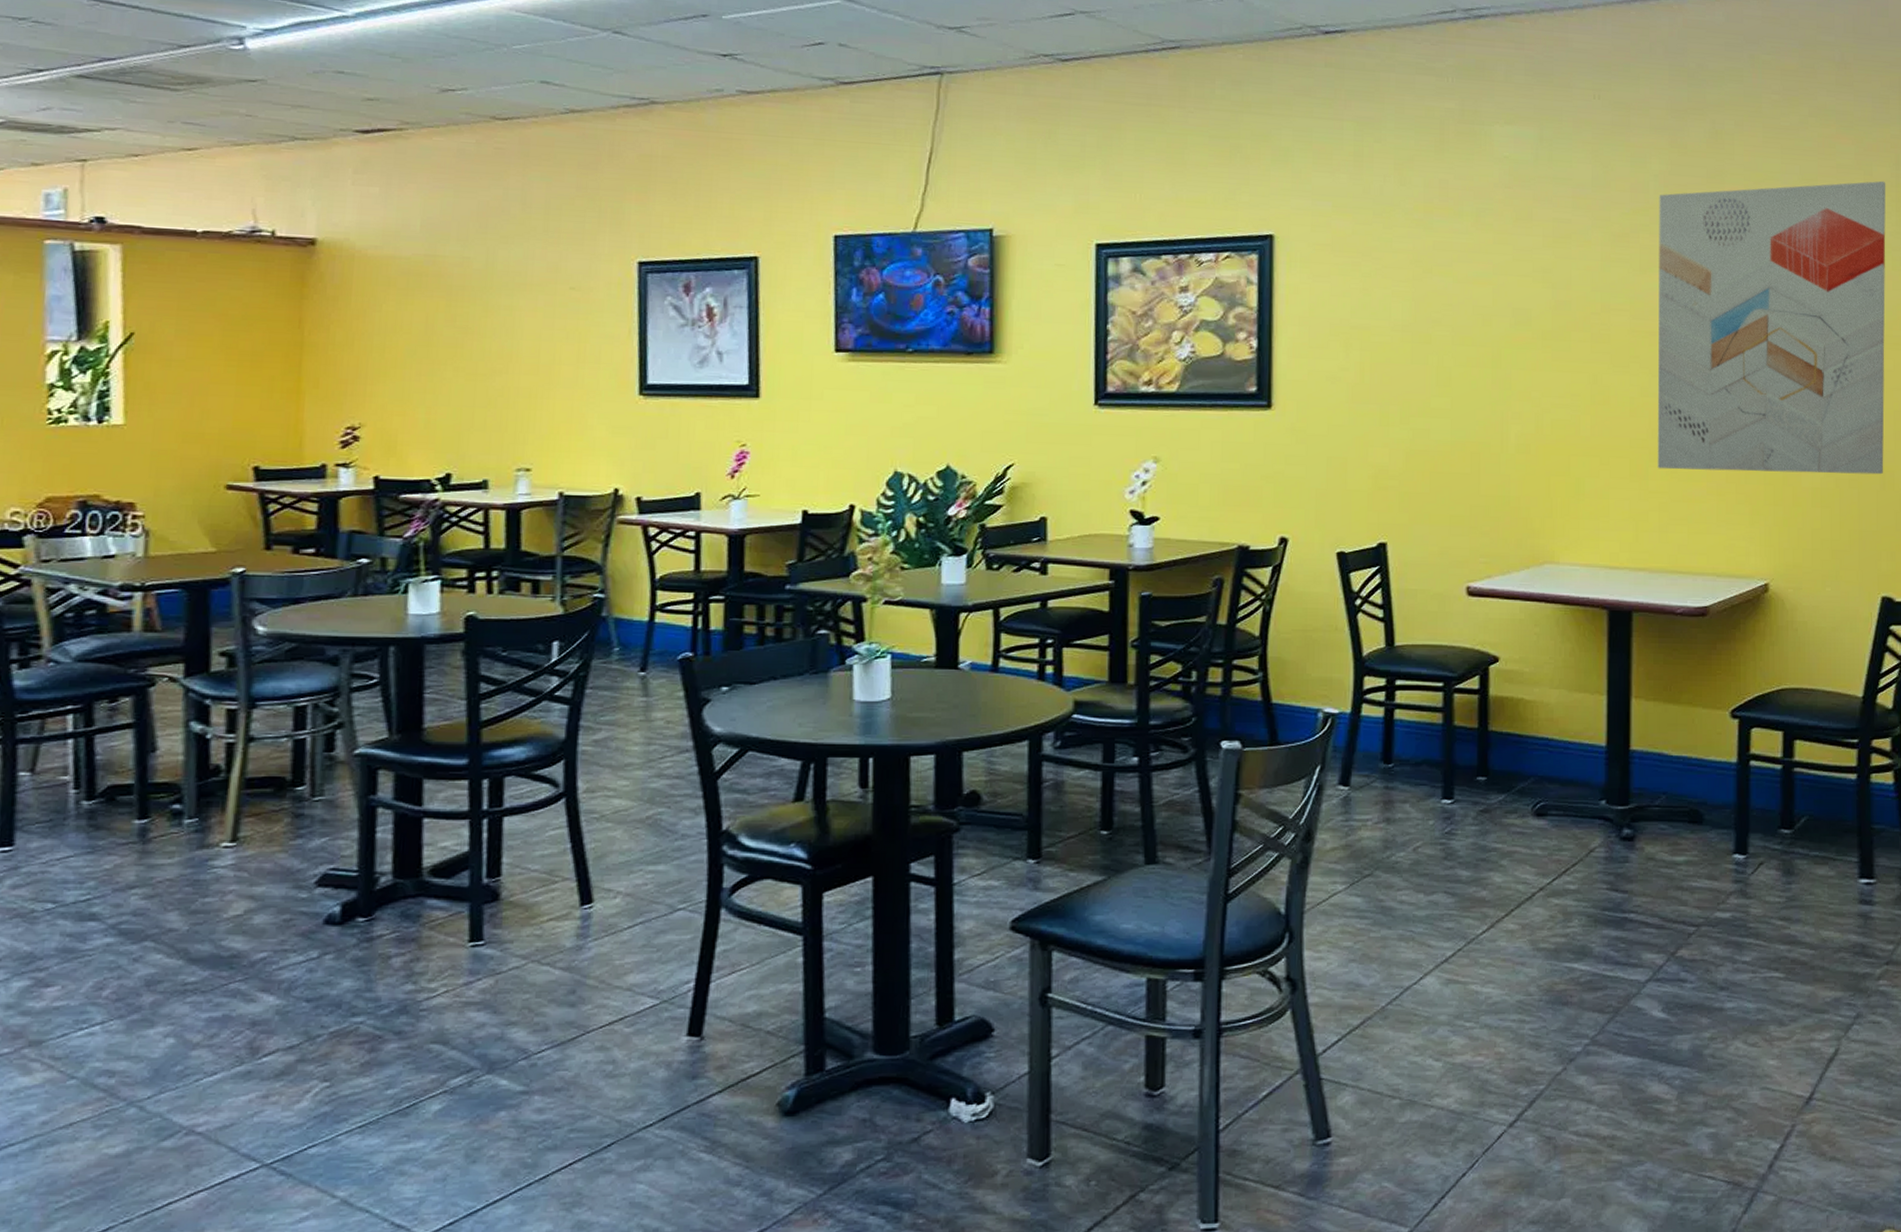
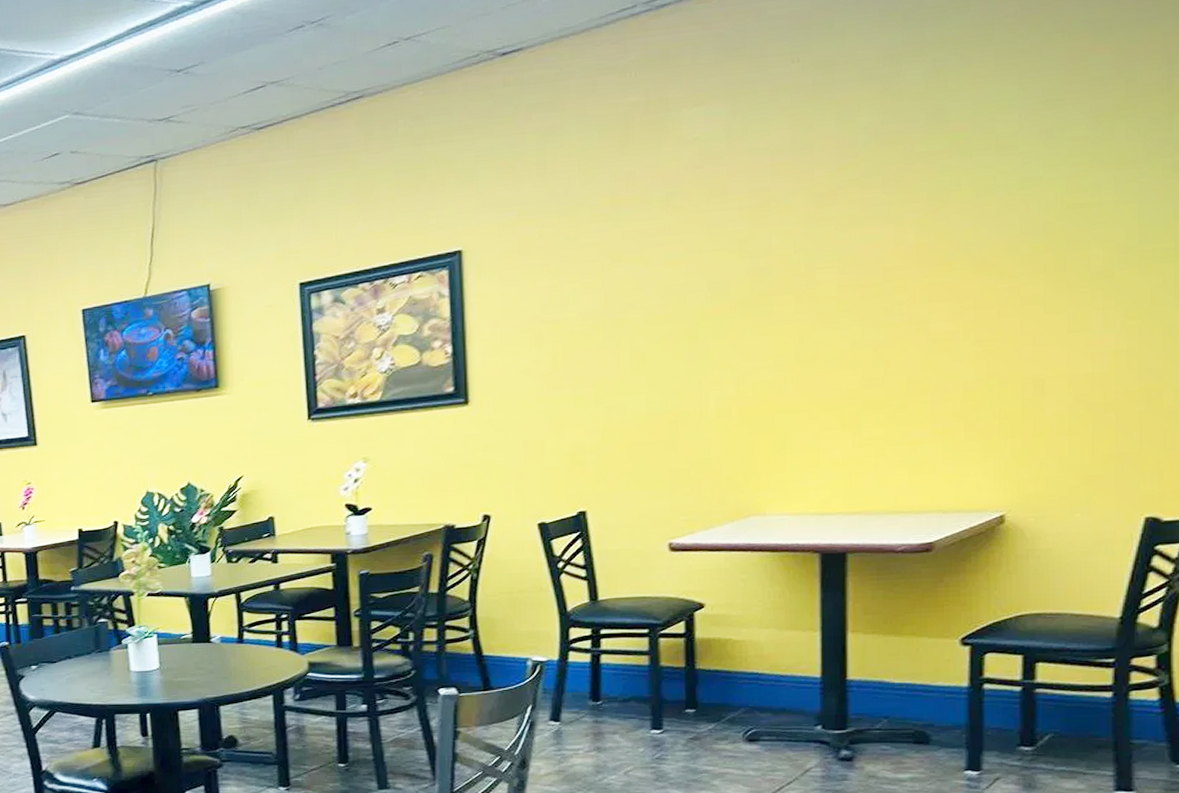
wall art: present [1657,180,1886,475] -> none [870,85,1155,416]

